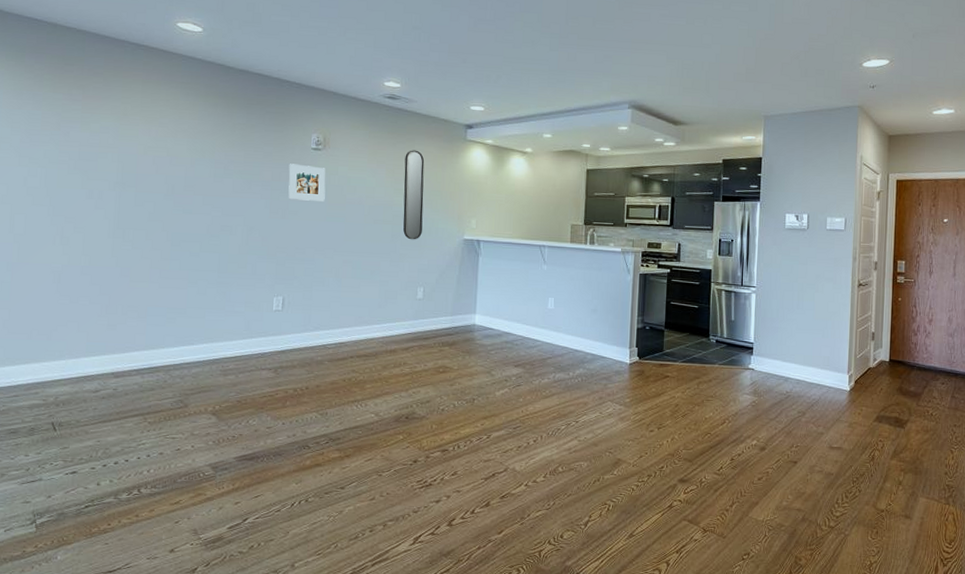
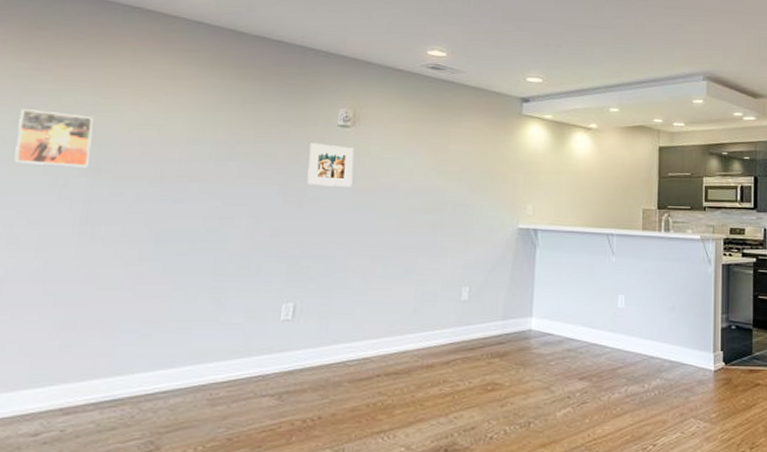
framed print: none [59,133,117,183] -> present [14,109,94,168]
home mirror: present [403,150,425,240] -> none [446,126,473,231]

